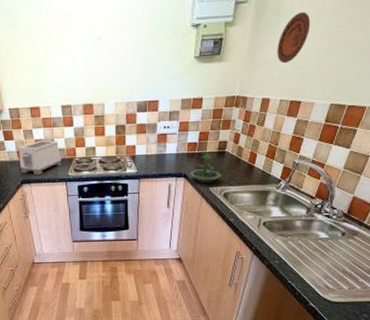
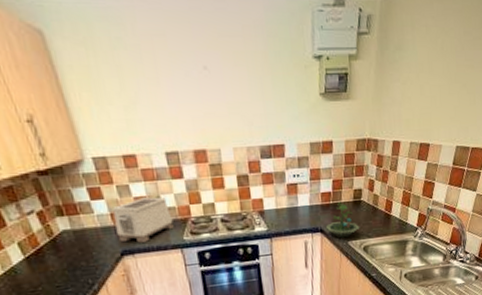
decorative plate: present [277,11,311,64] -> none [403,47,433,103]

